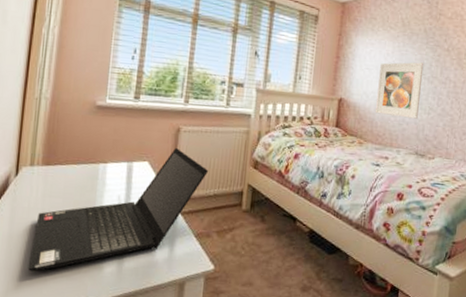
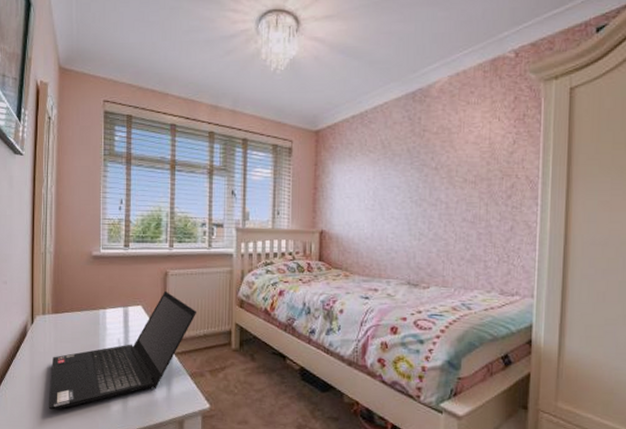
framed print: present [374,62,424,119] -> none [359,185,410,246]

